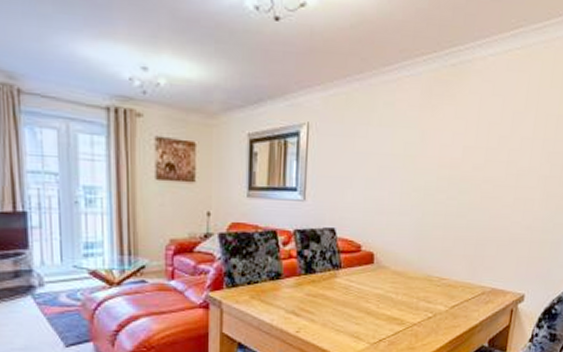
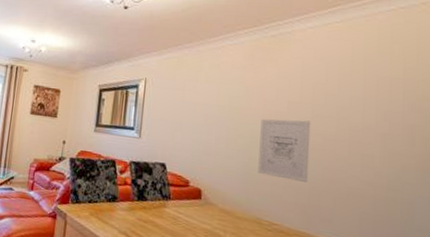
wall art: none [430,166,483,233] -> present [258,118,311,182]

